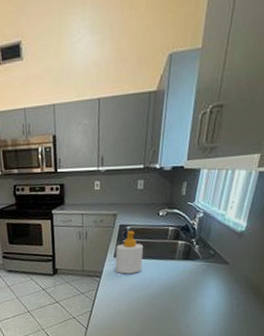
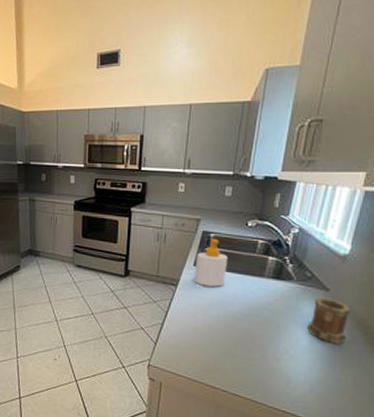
mug: none [212,270,246,307] -> present [307,297,350,345]

